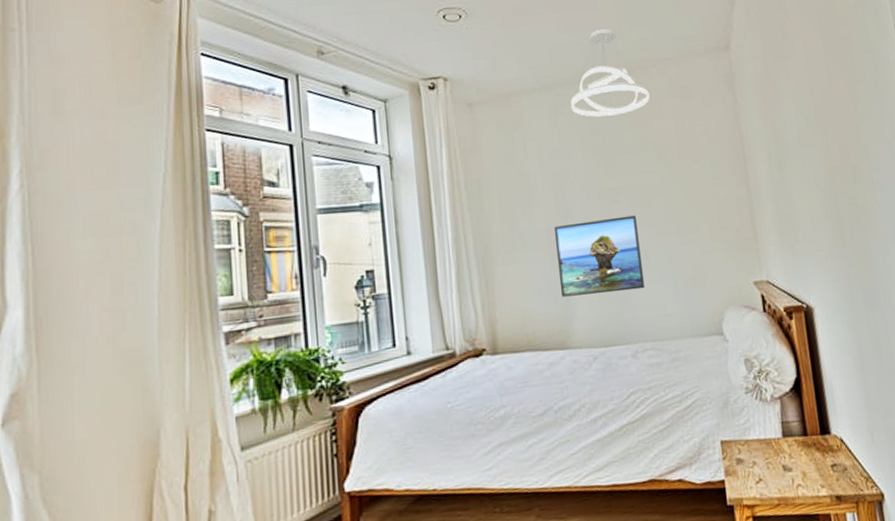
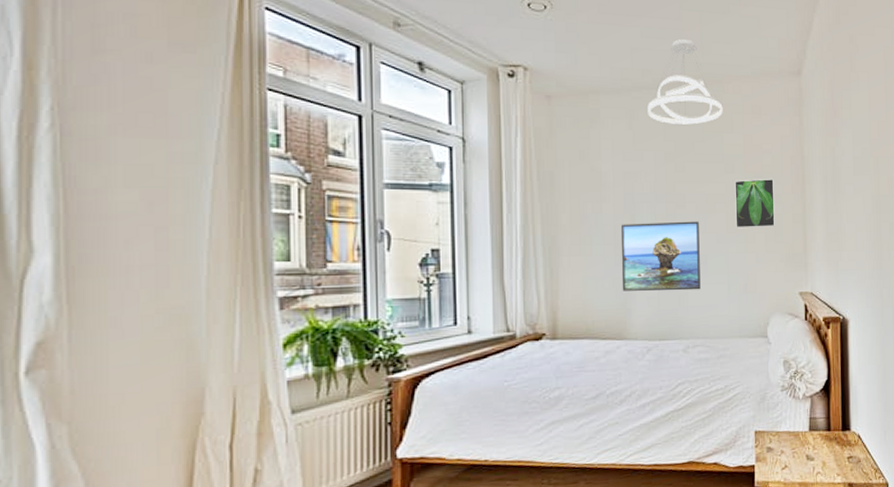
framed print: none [670,161,719,219] -> present [735,178,775,229]

